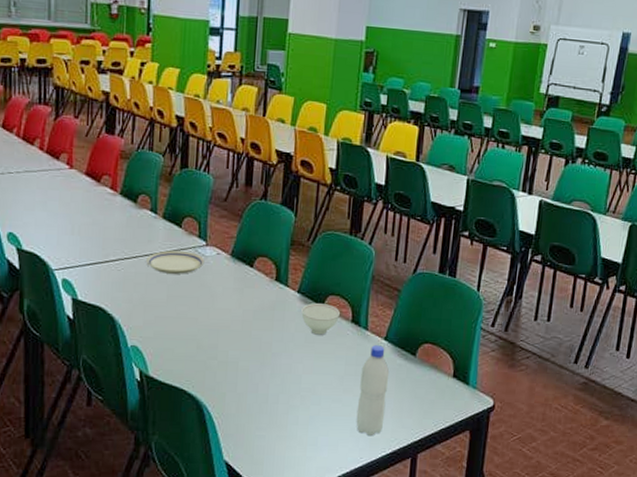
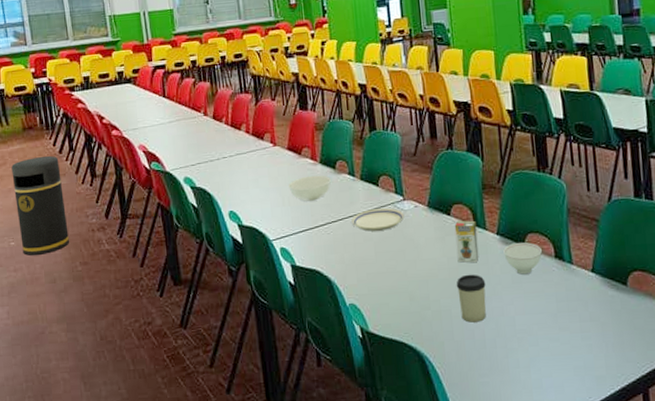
bowl: none [81,206,130,234] -> present [288,175,331,202]
cup: none [247,328,278,377] -> present [456,274,486,323]
juice box: none [253,274,278,318] -> present [454,220,479,263]
water bottle: present [356,345,390,437] -> none [573,278,607,374]

